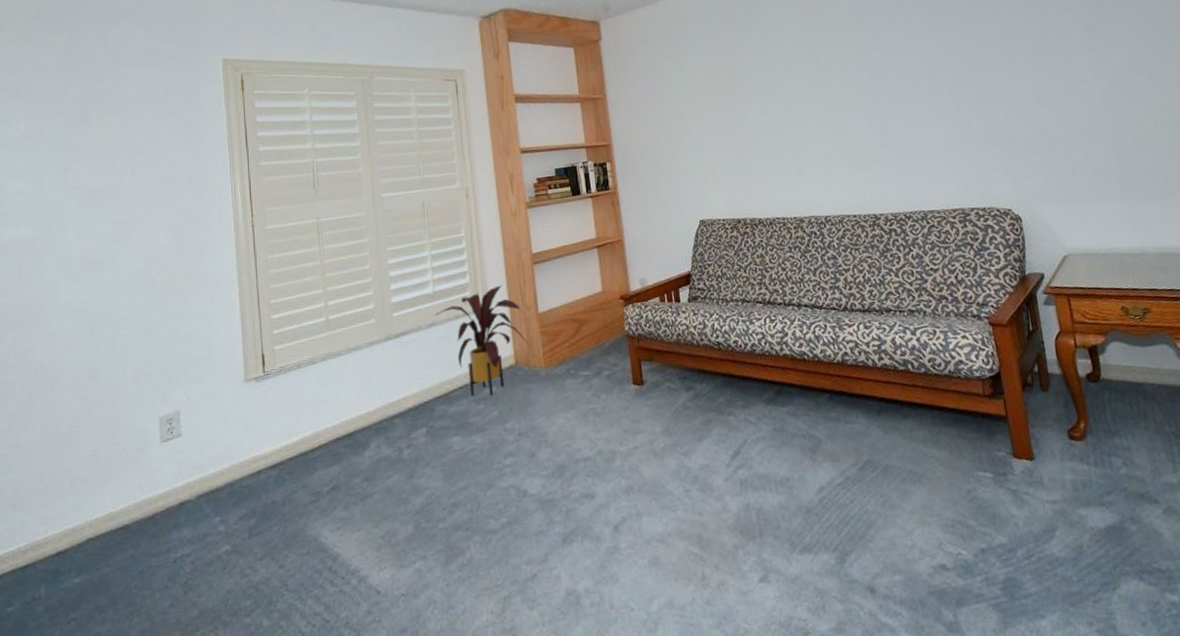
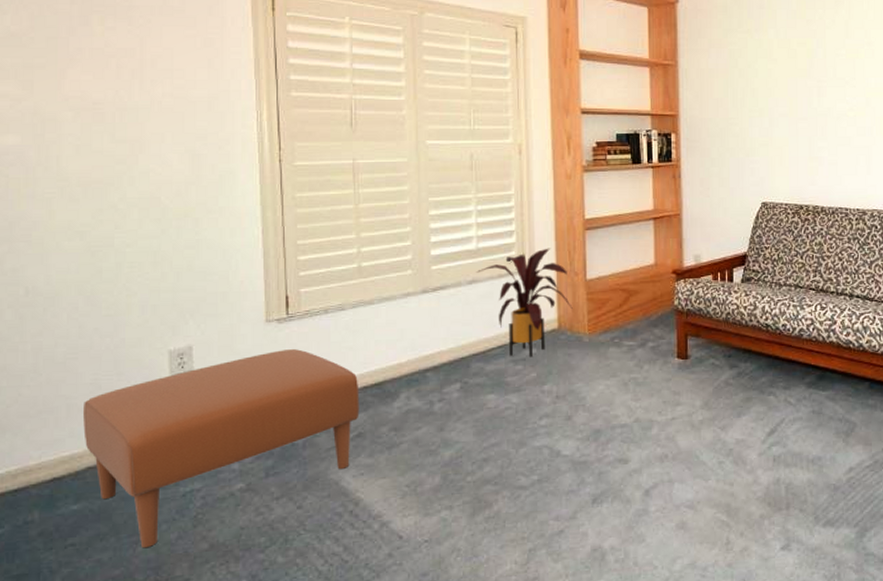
ottoman: none [85,406,334,619] -> present [83,349,360,549]

